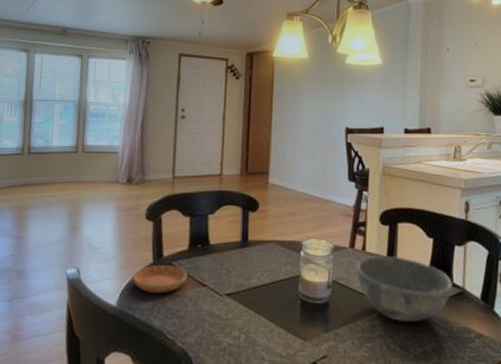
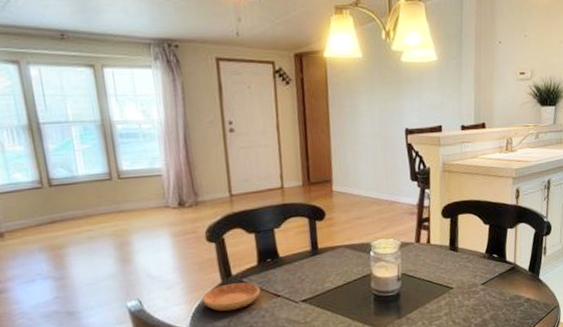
bowl: present [356,255,453,321] -> none [423,244,506,299]

